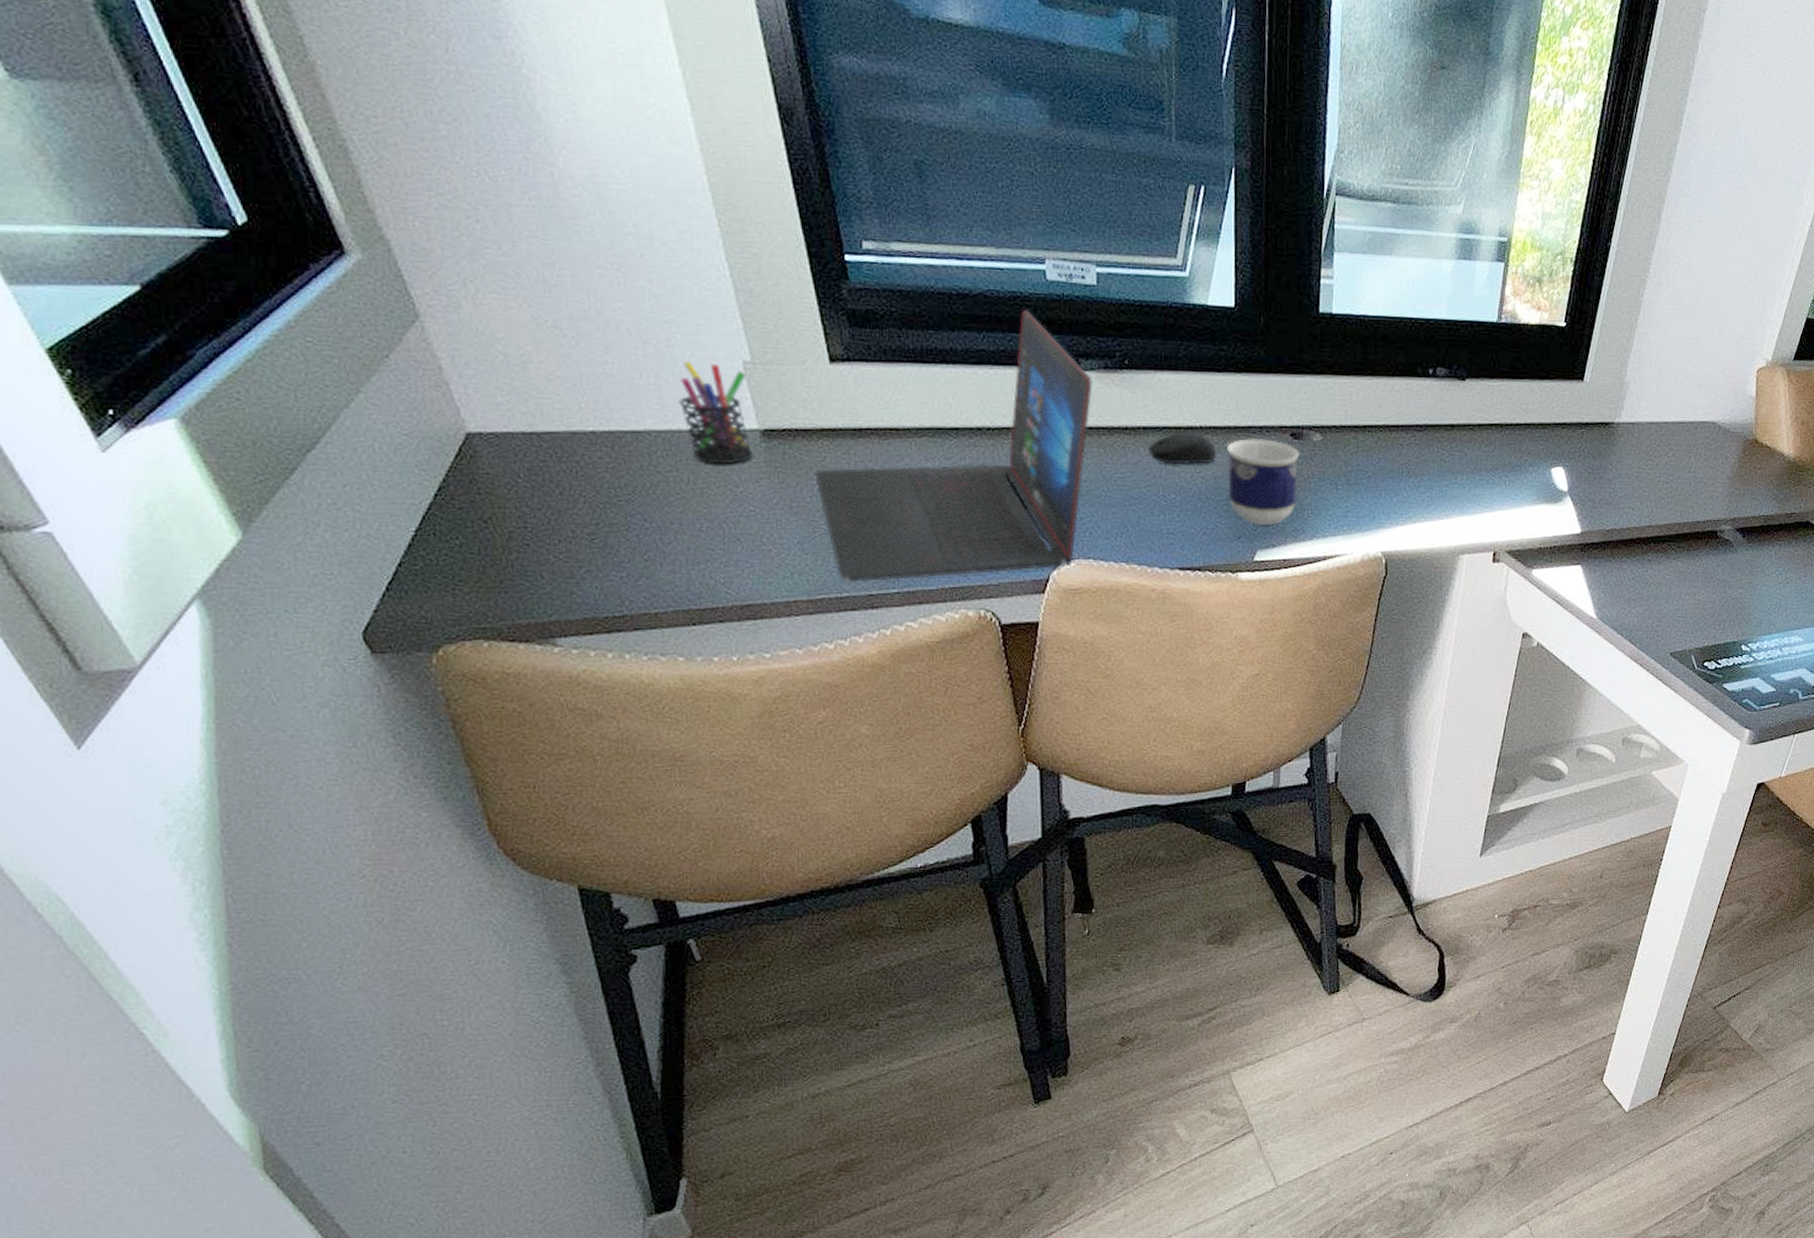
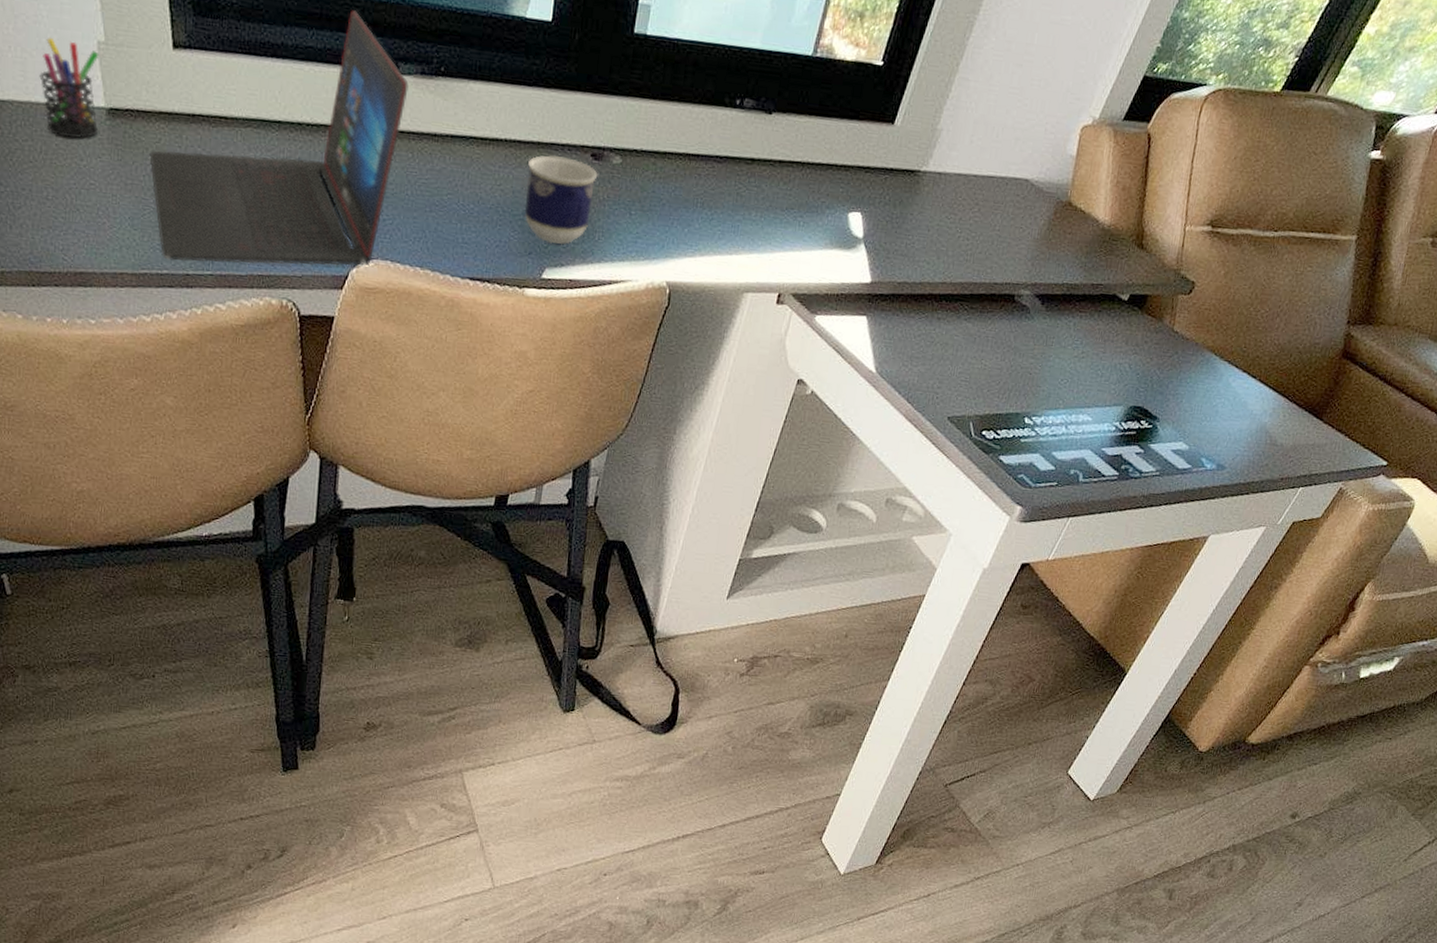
computer mouse: present [1147,431,1217,465] -> none [452,142,518,178]

